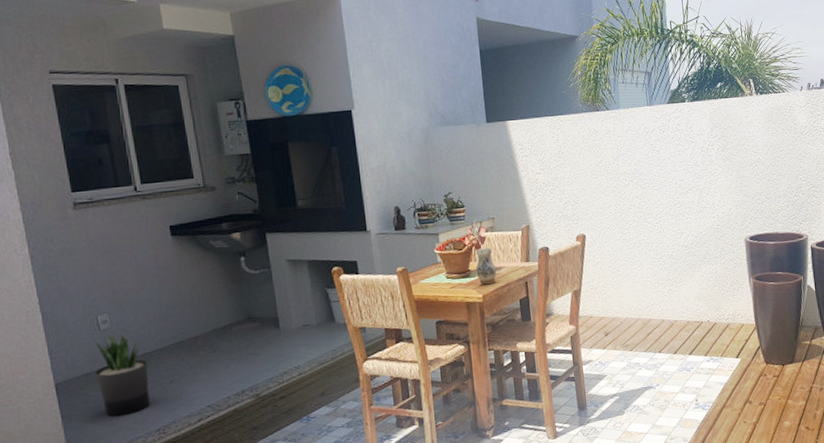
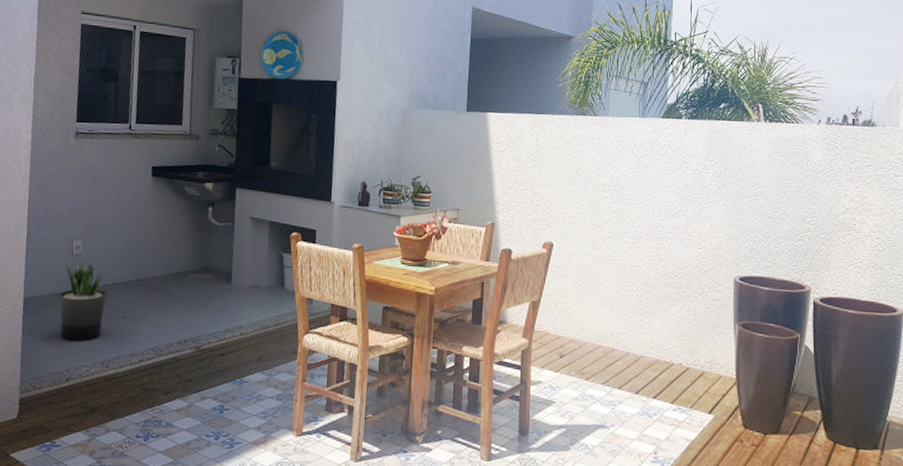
ceramic pitcher: present [475,247,497,285] -> none [432,238,454,278]

